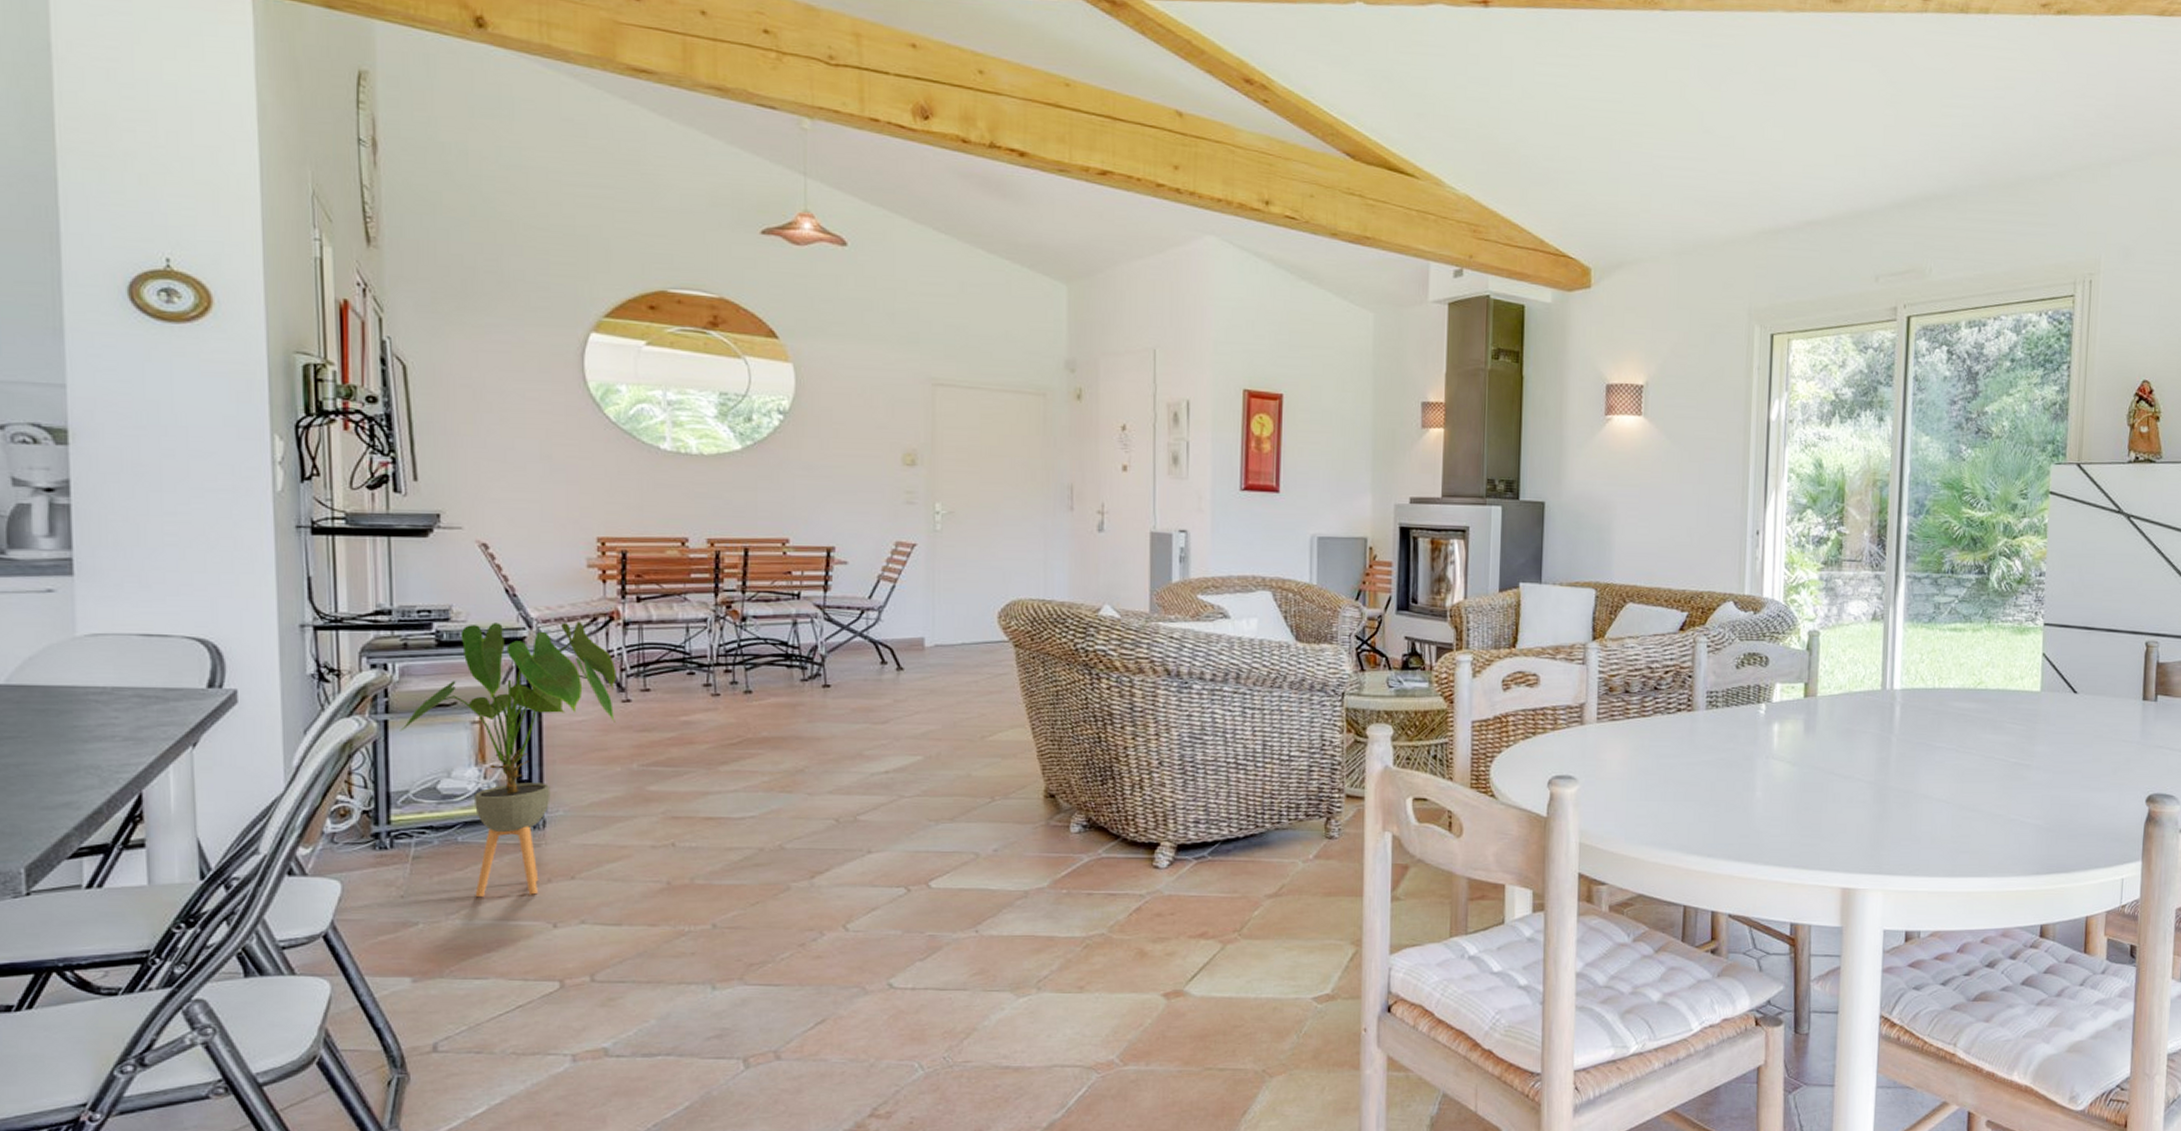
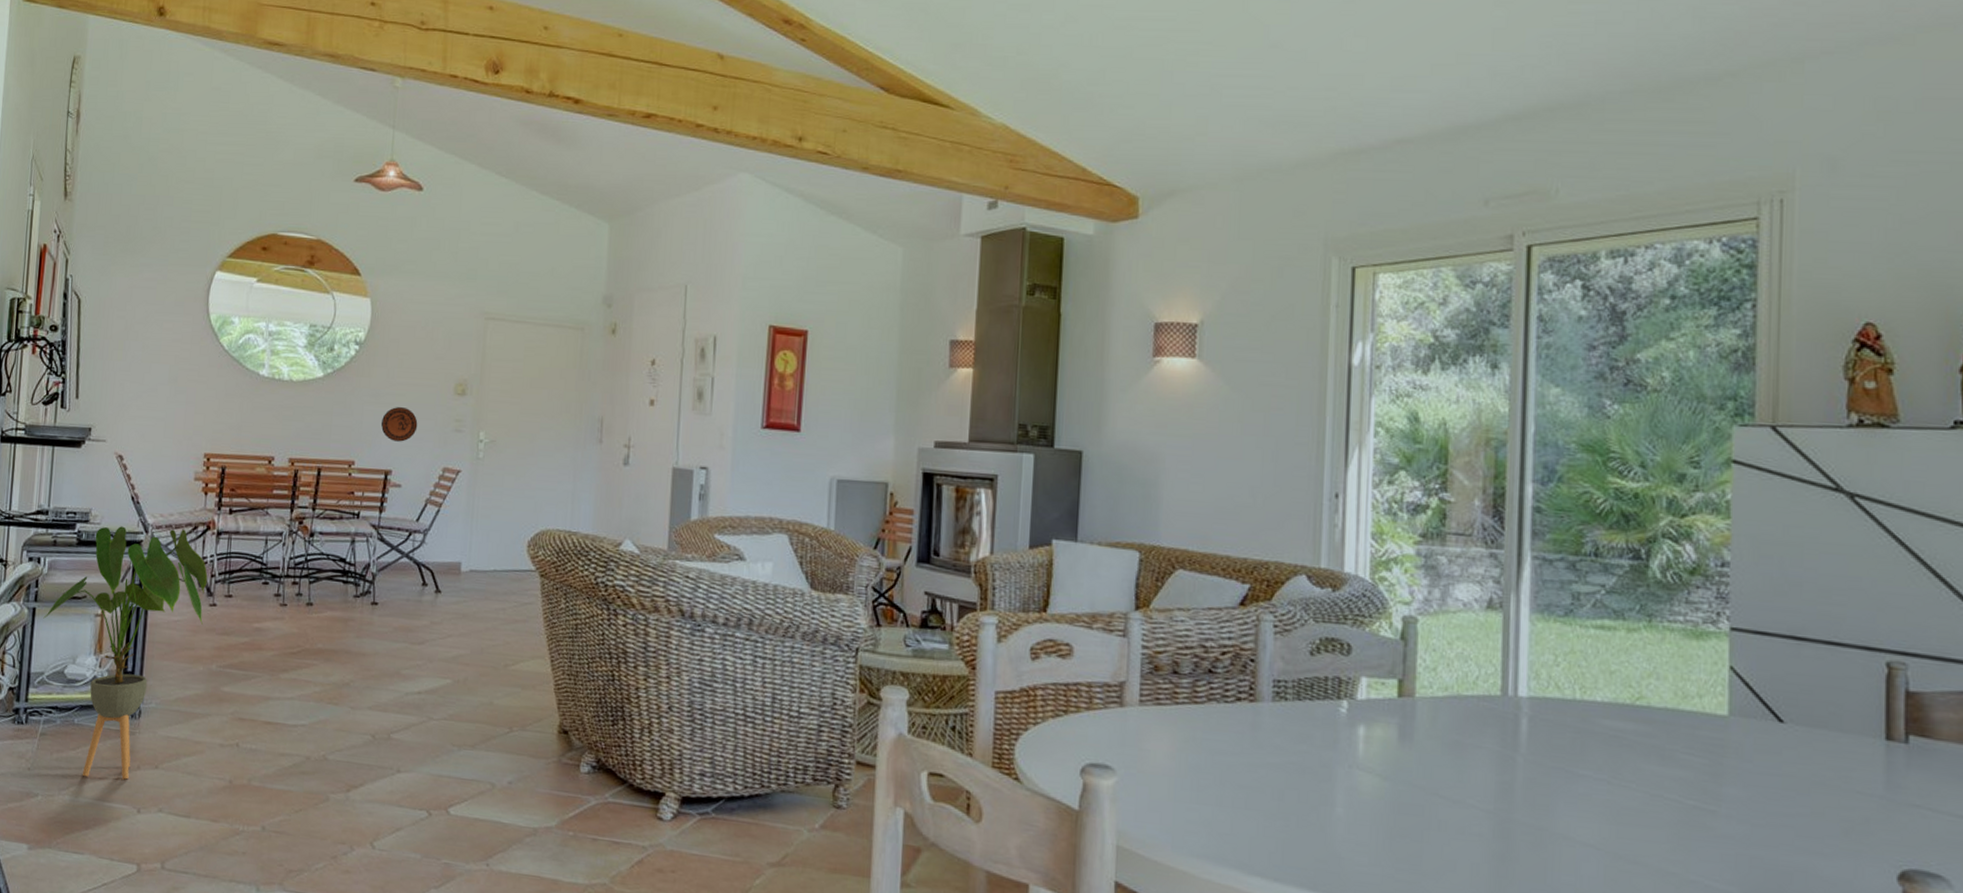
decorative plate: none [817,480,862,517] -> present [380,407,418,442]

